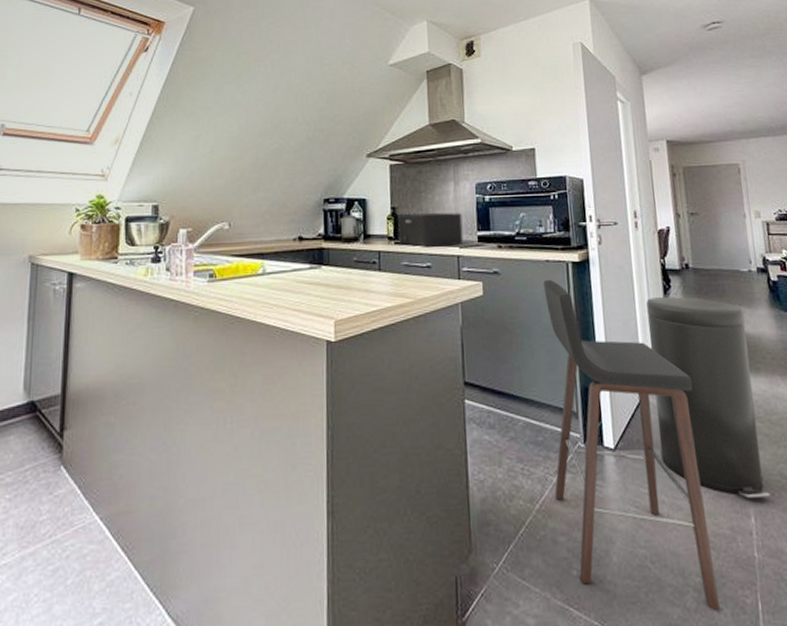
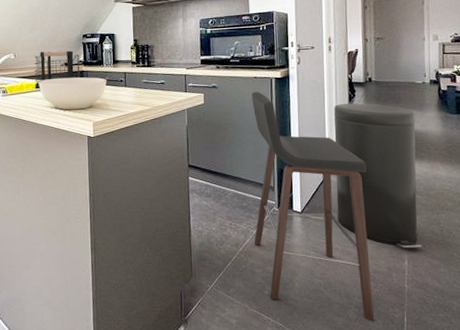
dish rack: none [255,219,319,272] -> present [34,50,81,88]
bowl: none [261,256,356,303] -> present [38,77,108,110]
kettle: present [340,215,366,243] -> none [95,46,115,67]
toaster: present [397,213,464,247] -> none [138,42,190,69]

